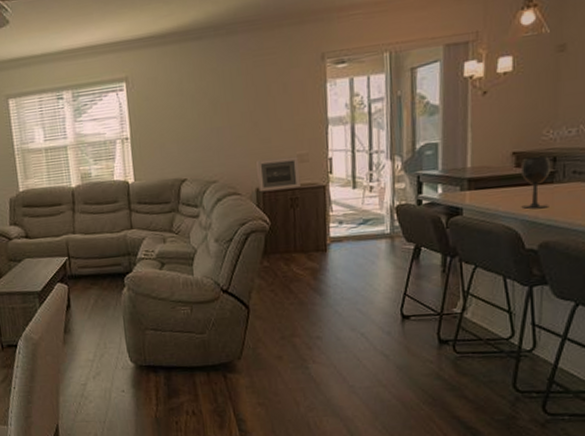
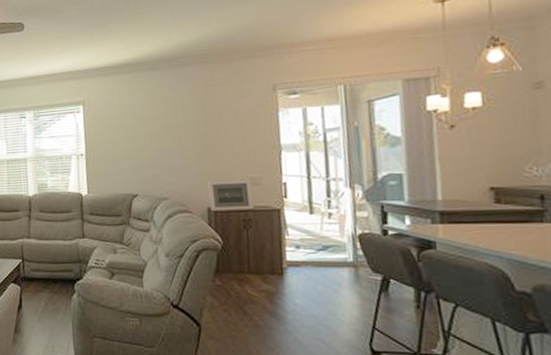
wine glass: present [521,156,552,209] -> none [502,193,540,249]

